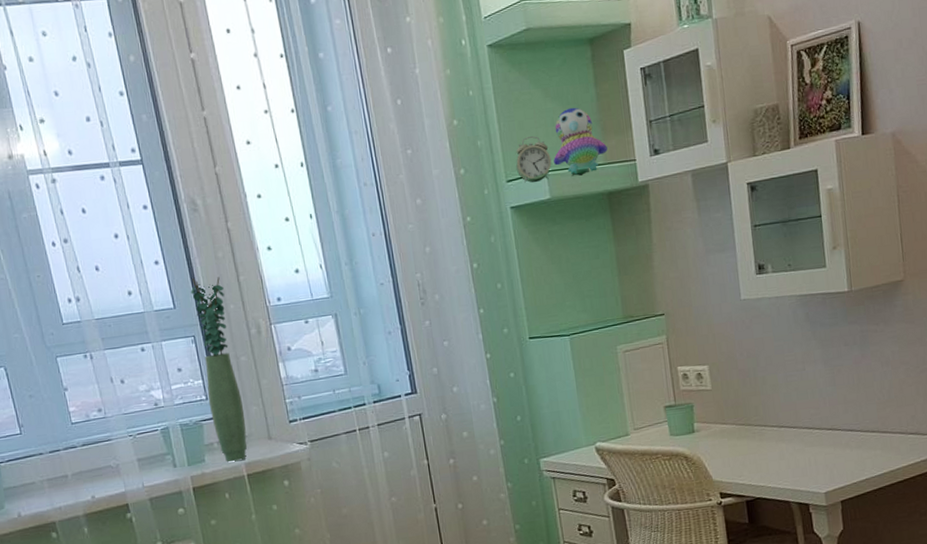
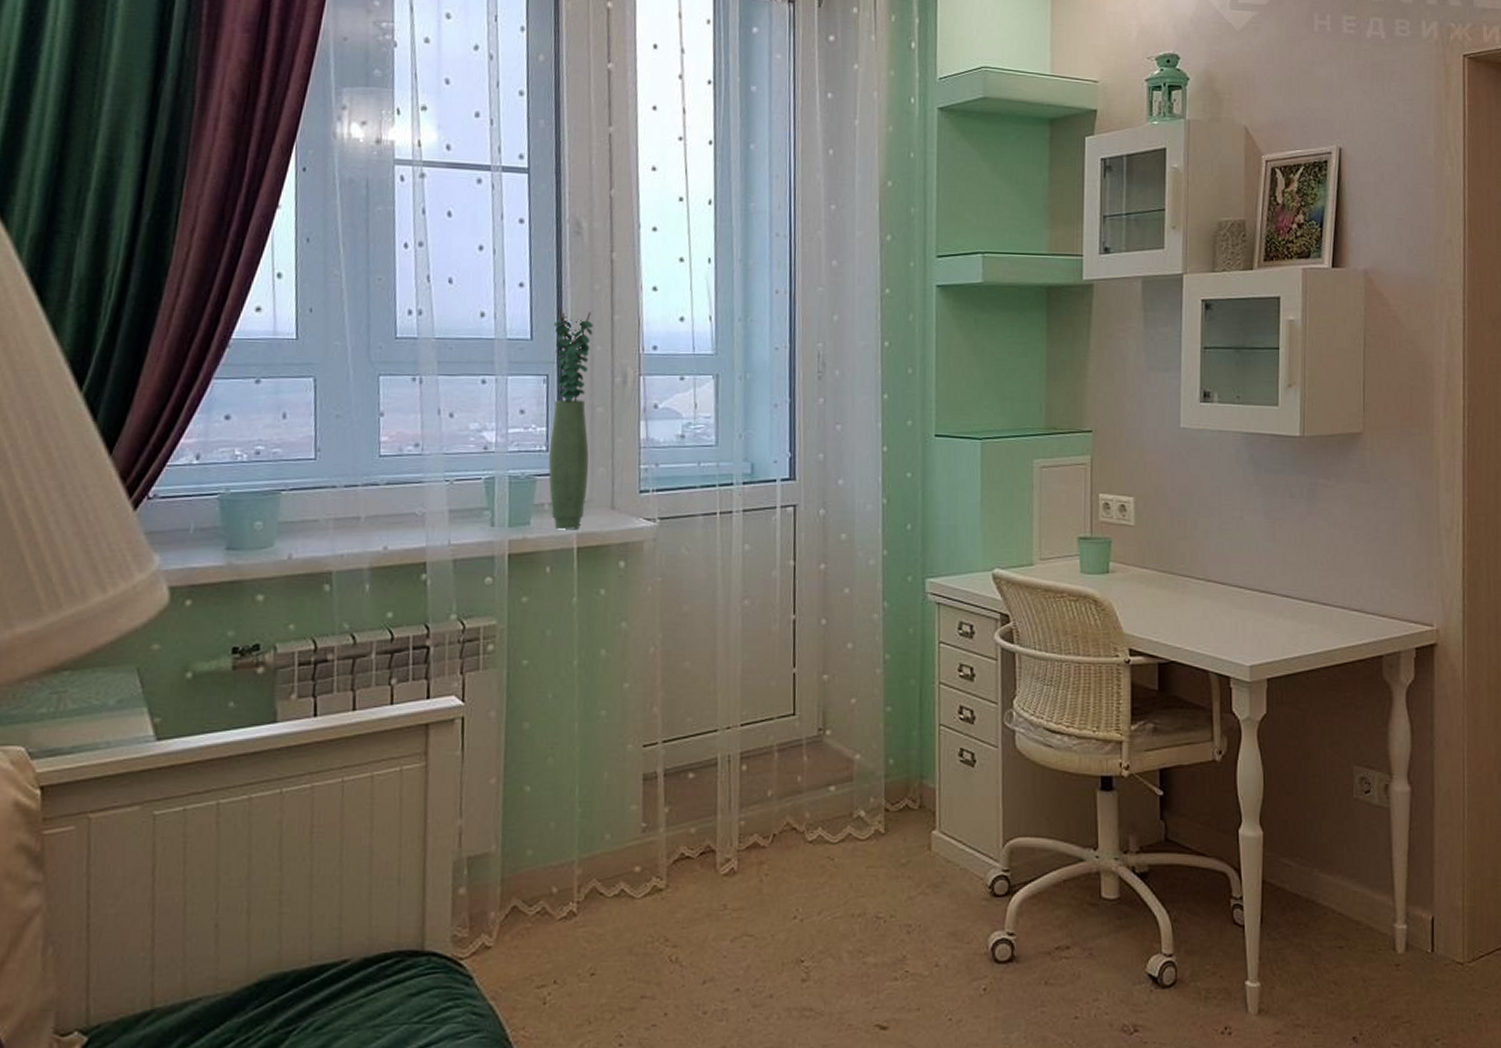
alarm clock: present [516,136,552,183] -> none [950,212,990,263]
decorative figurine: present [554,107,608,176] -> none [992,188,1053,263]

